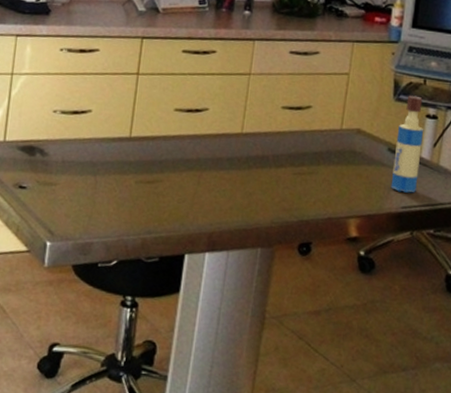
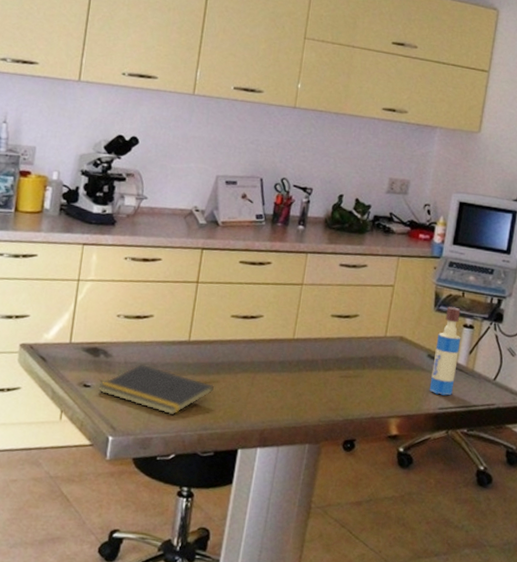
notepad: none [34,162,158,218] -> present [98,363,214,416]

